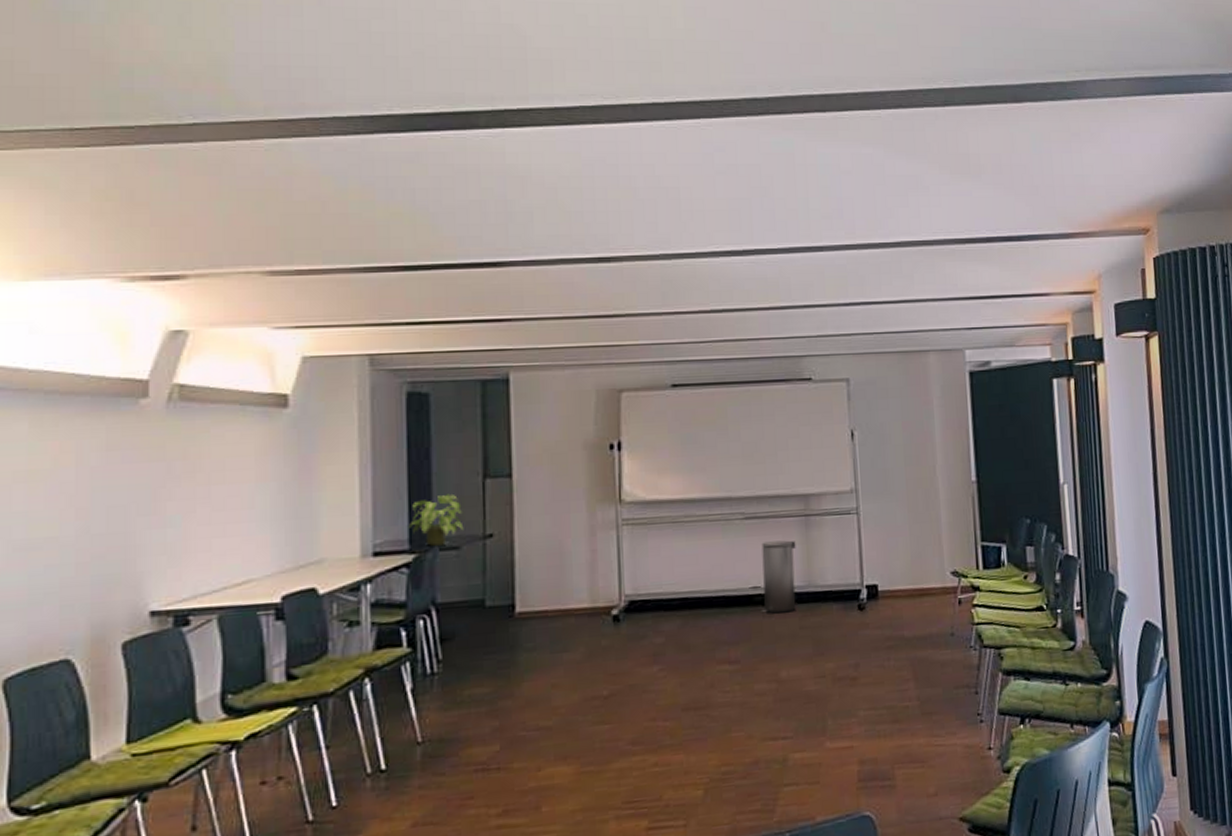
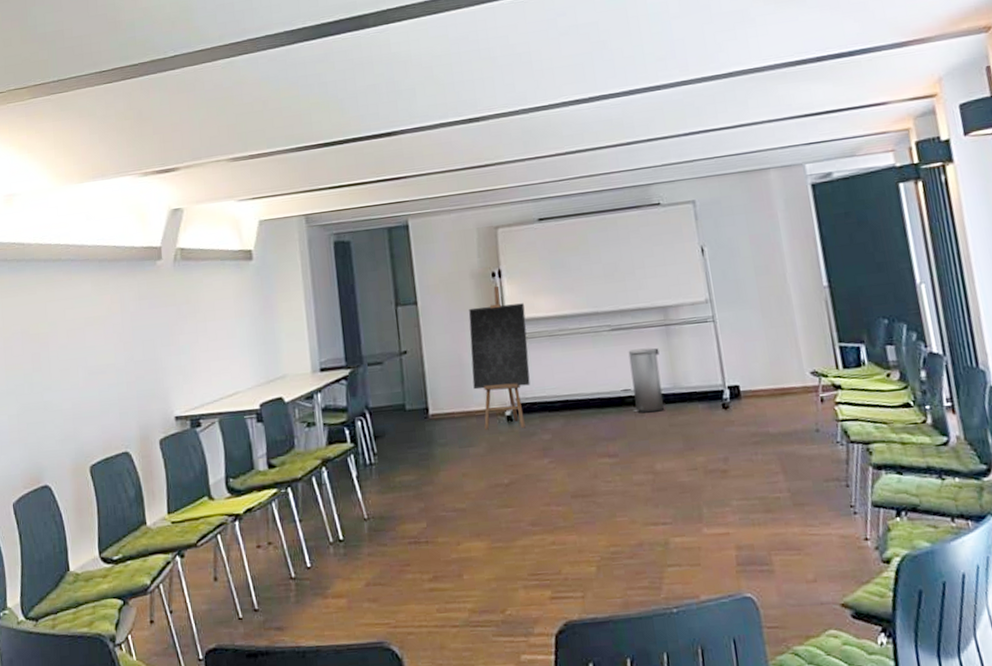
plant: present [409,494,464,546] -> none [344,320,385,362]
easel: none [574,460,646,632] -> present [468,285,530,430]

